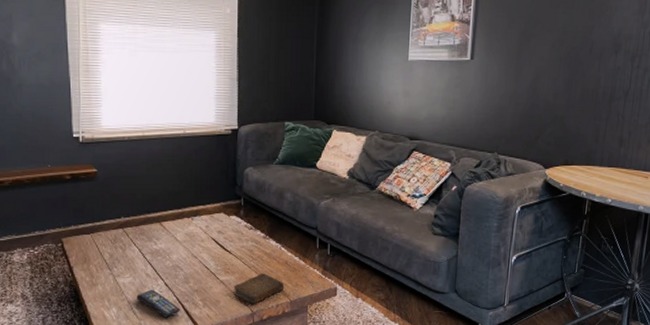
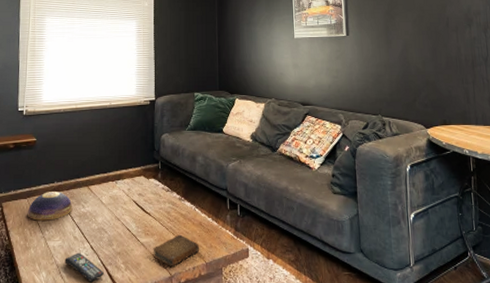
decorative bowl: none [91,227,143,257] -> present [27,192,73,221]

